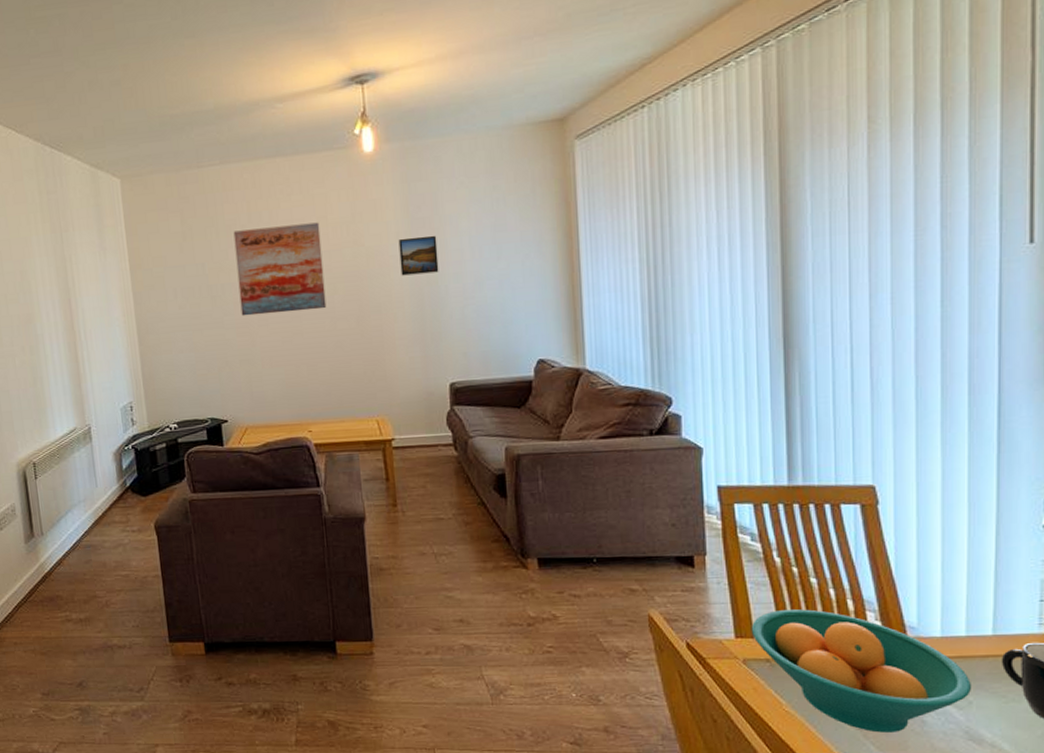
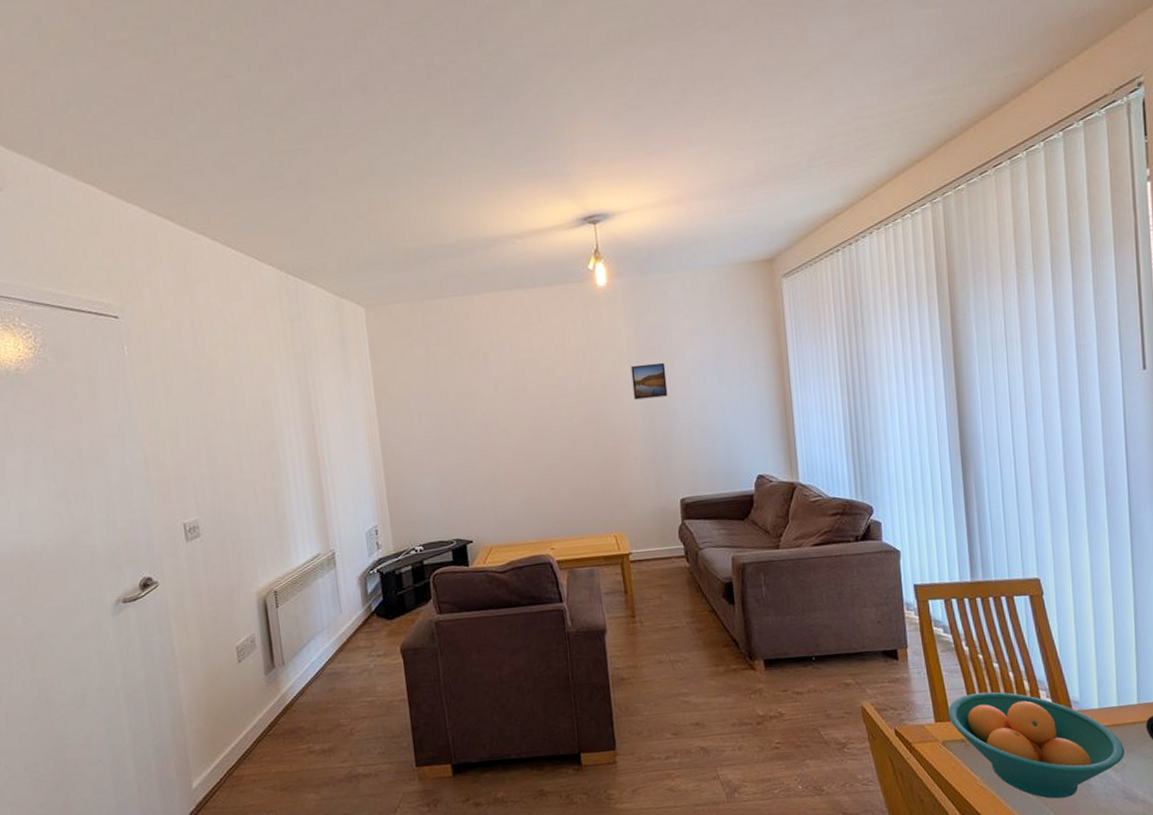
wall art: present [233,222,327,316] -> none [476,350,566,440]

